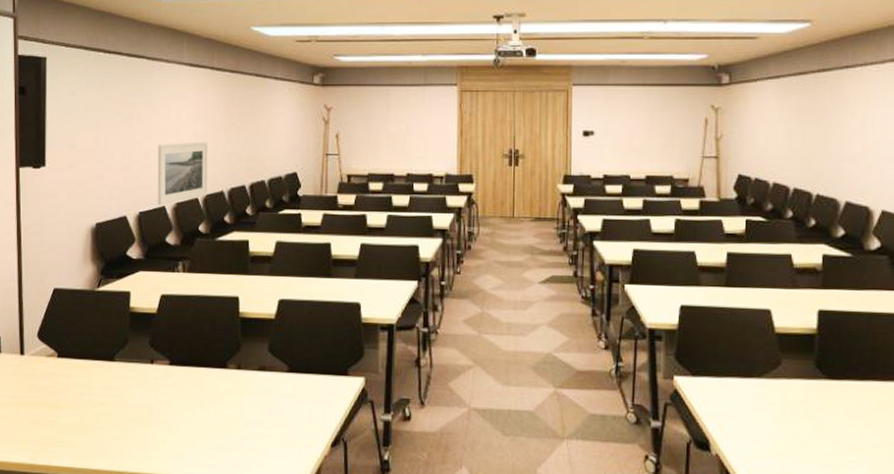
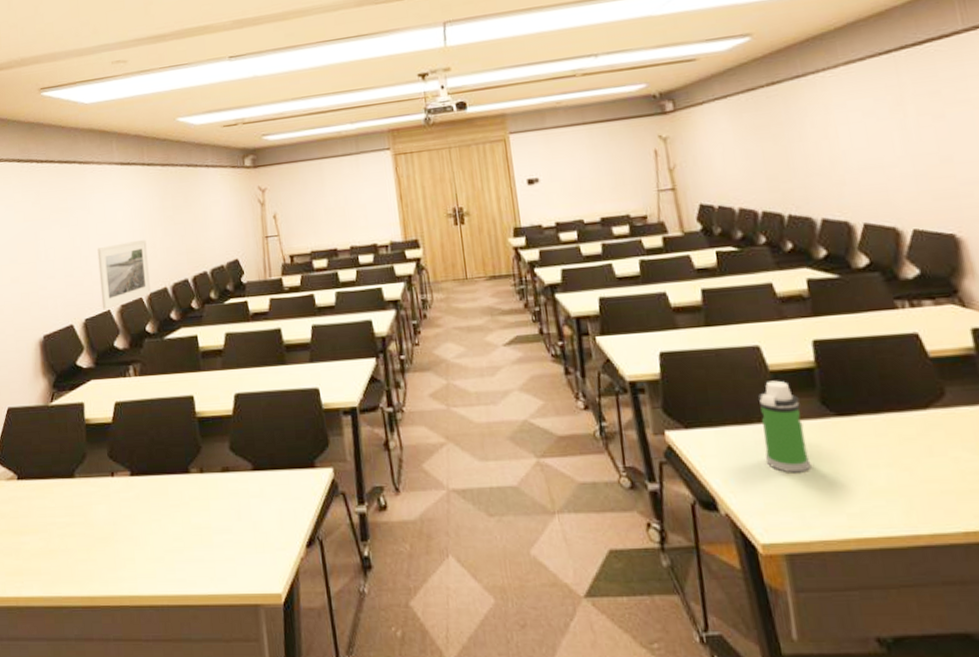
water bottle: none [759,341,798,425] -> present [758,380,811,473]

